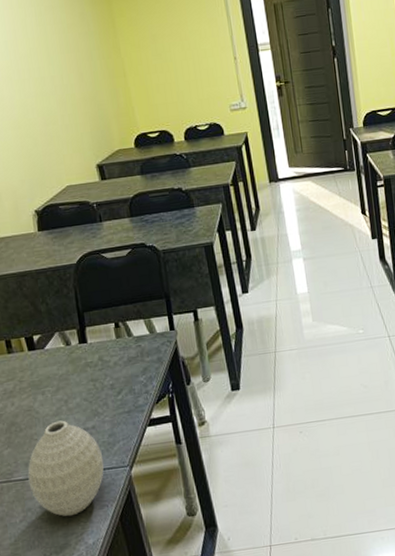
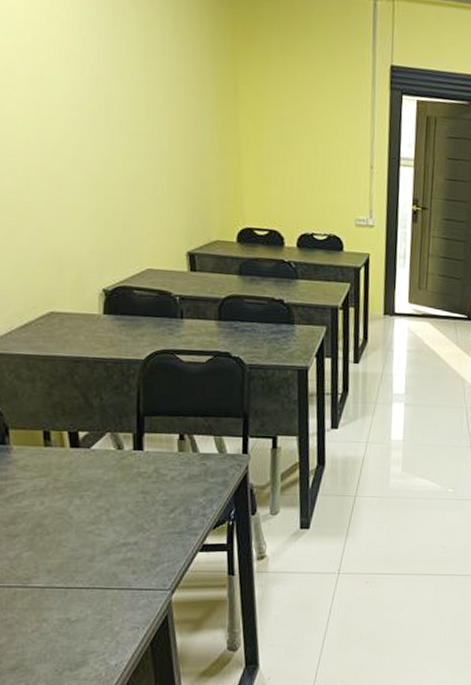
vase: present [27,420,105,517] -> none [49,530,142,634]

